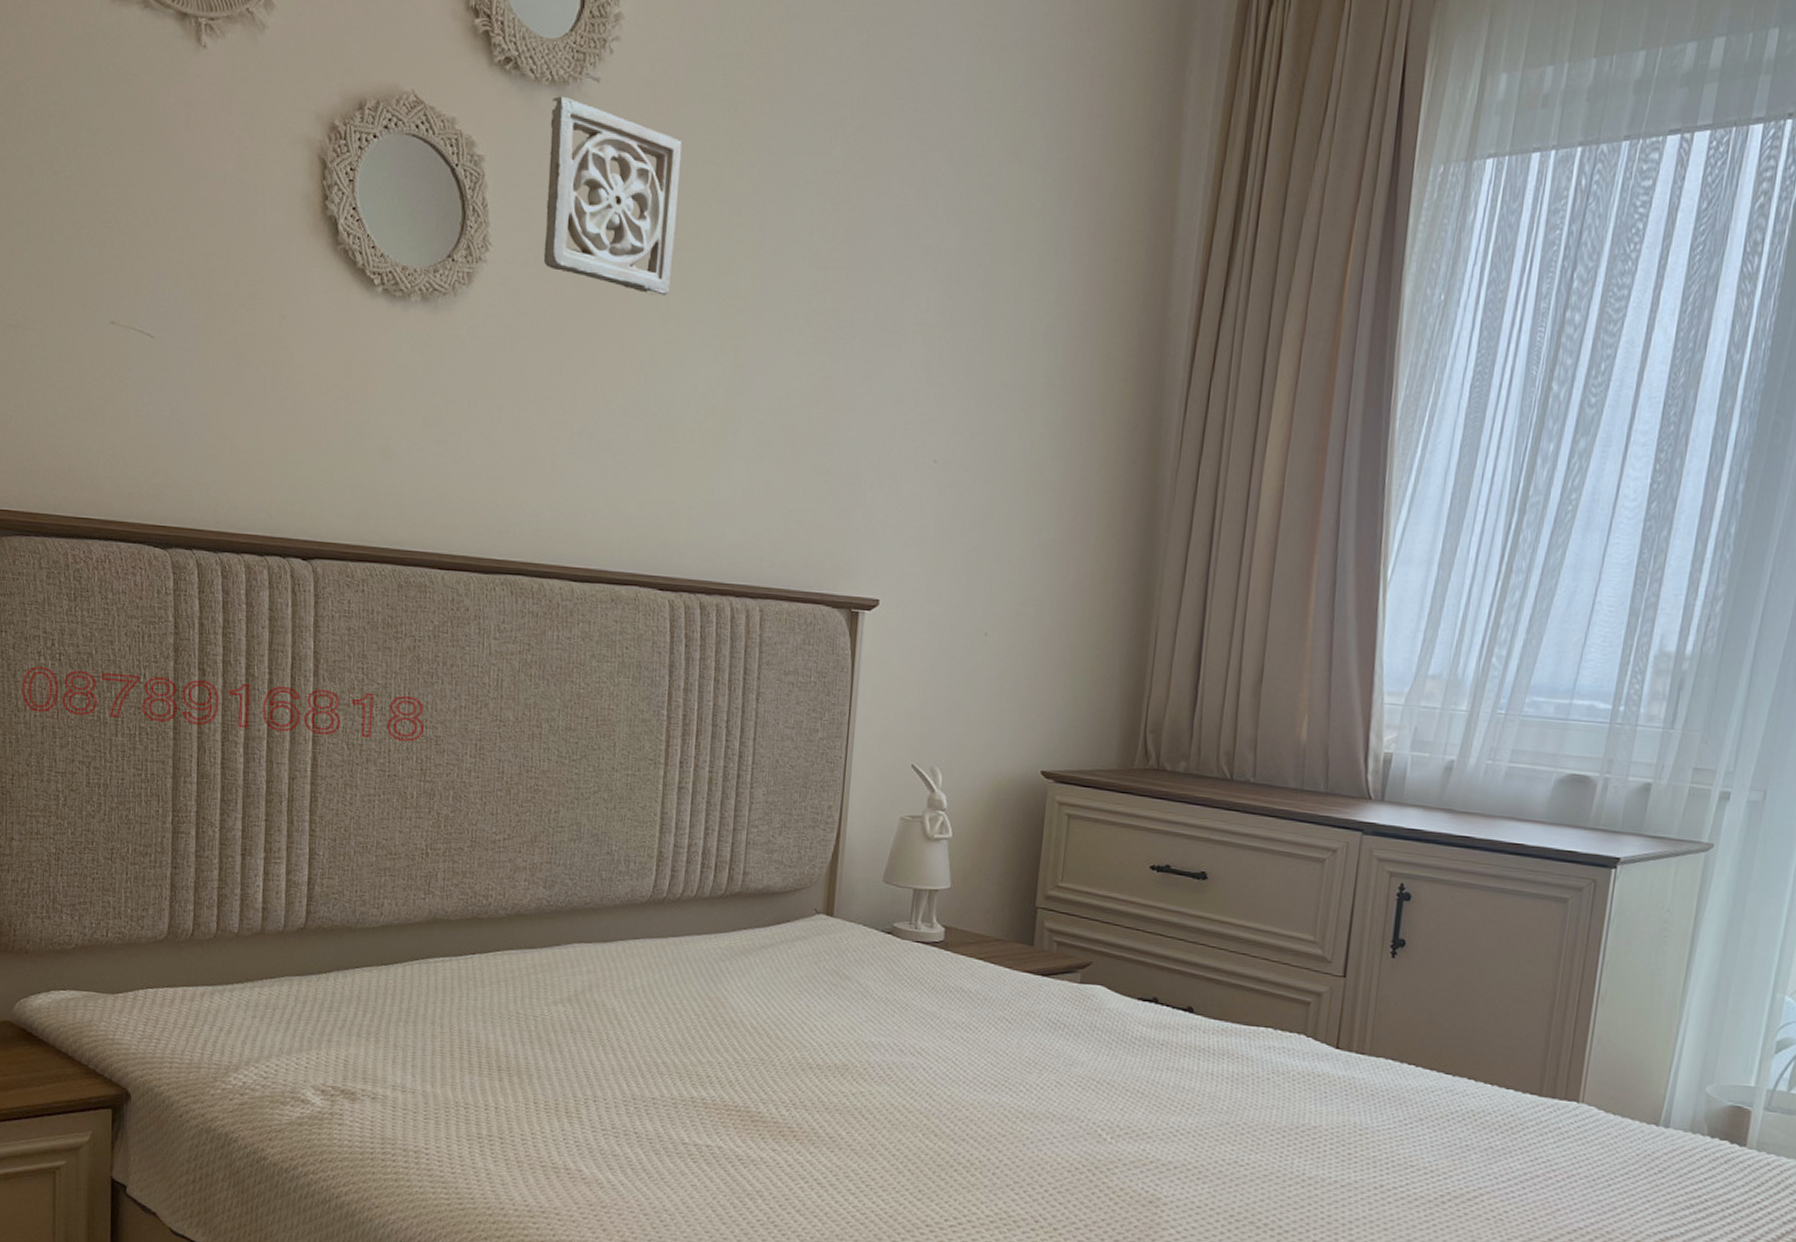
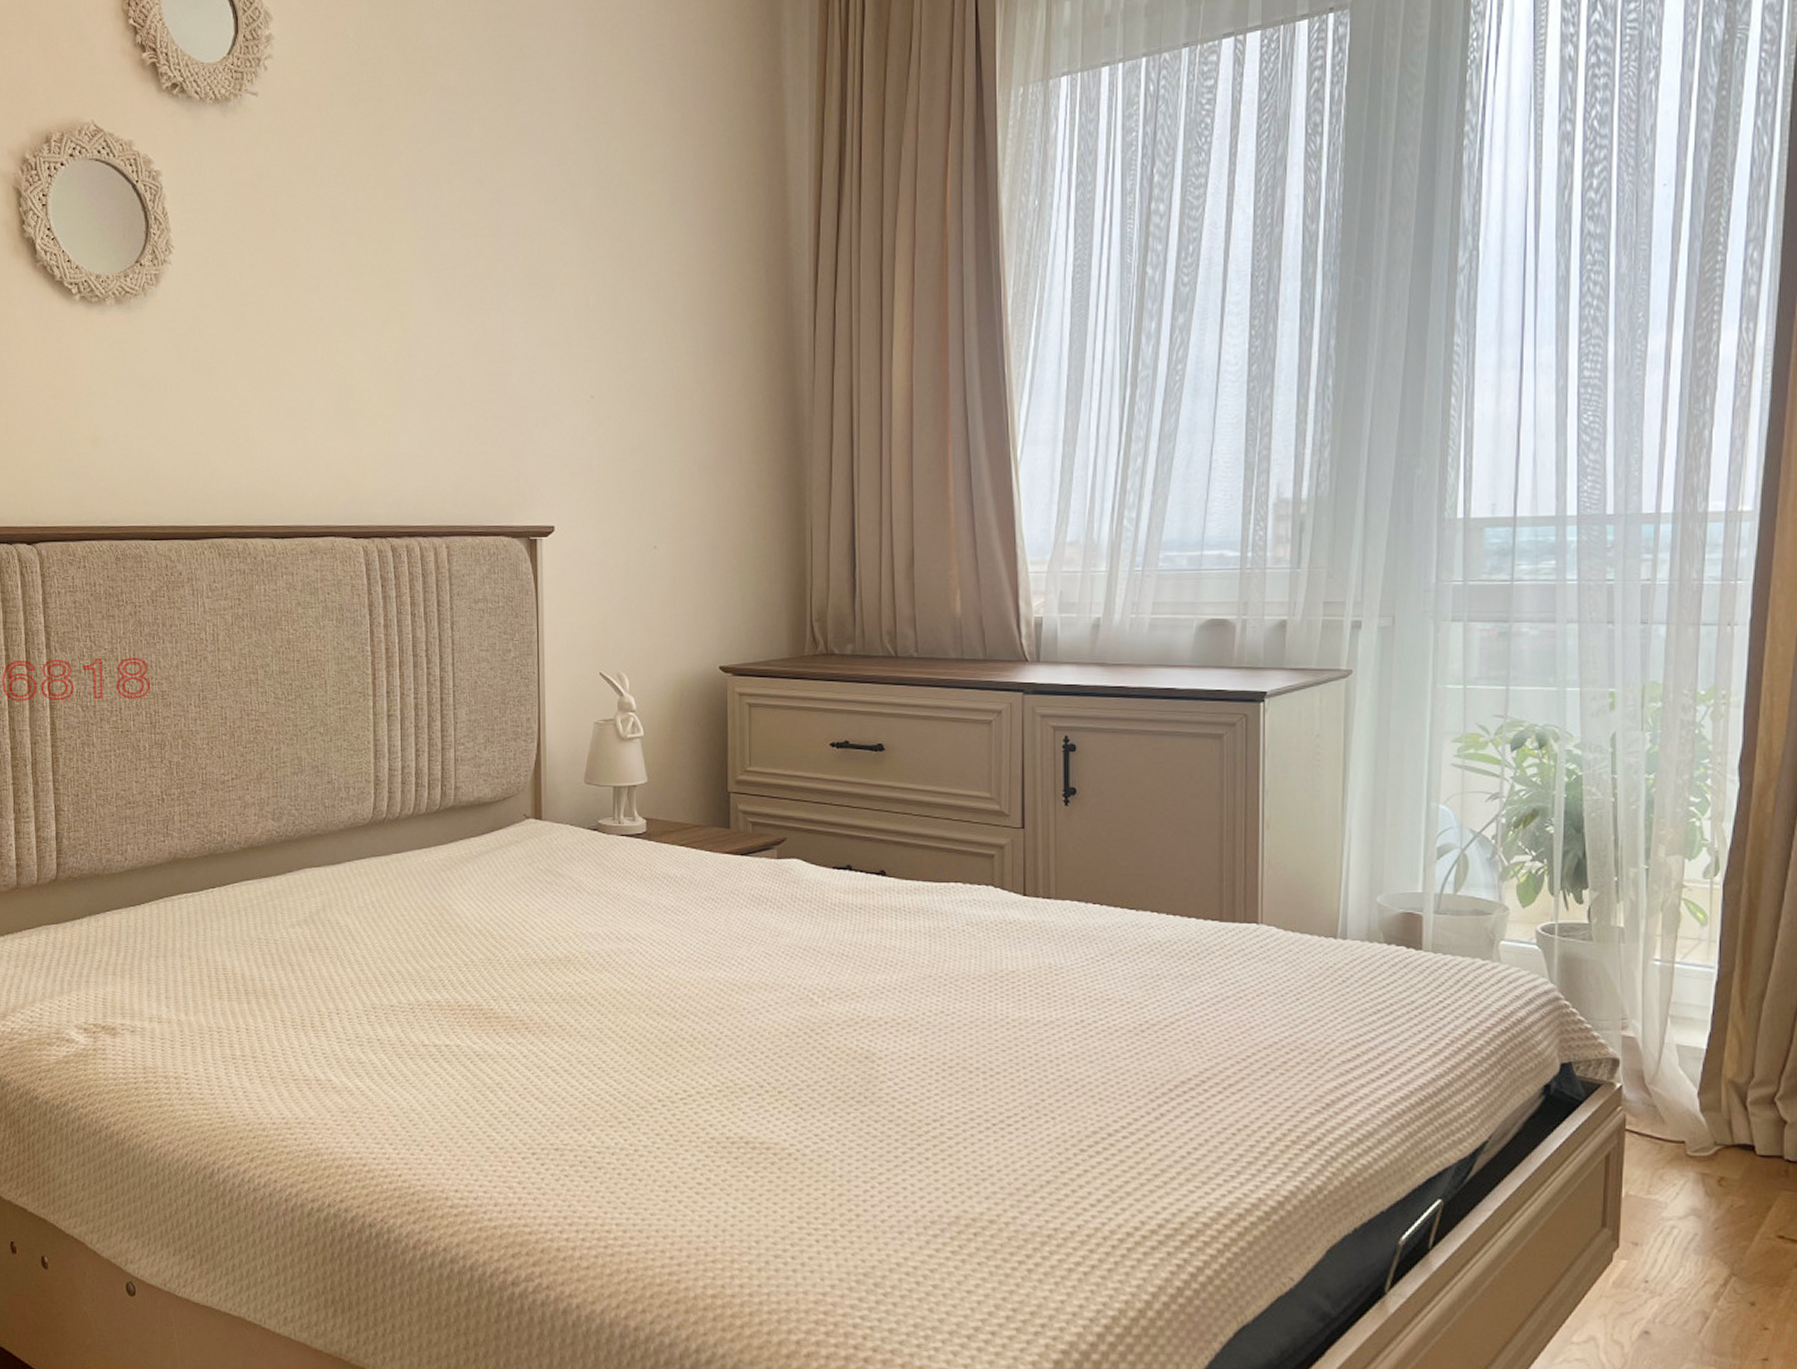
wall ornament: present [543,96,683,296] -> none [216,111,338,277]

